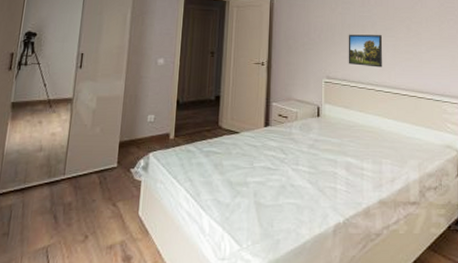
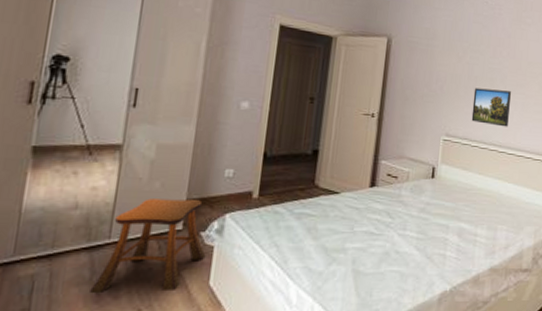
stool: none [50,141,136,220] -> present [90,198,206,293]

